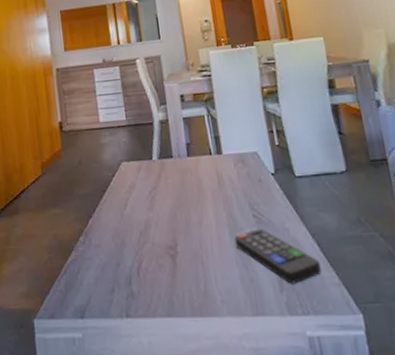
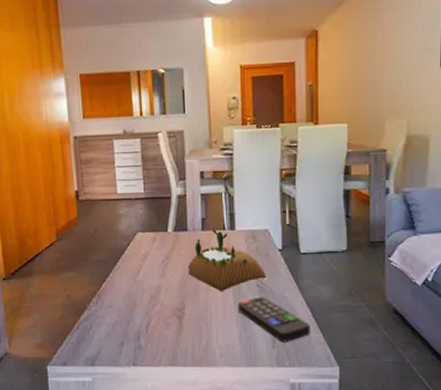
succulent planter: none [176,154,262,224] -> present [187,228,266,291]

